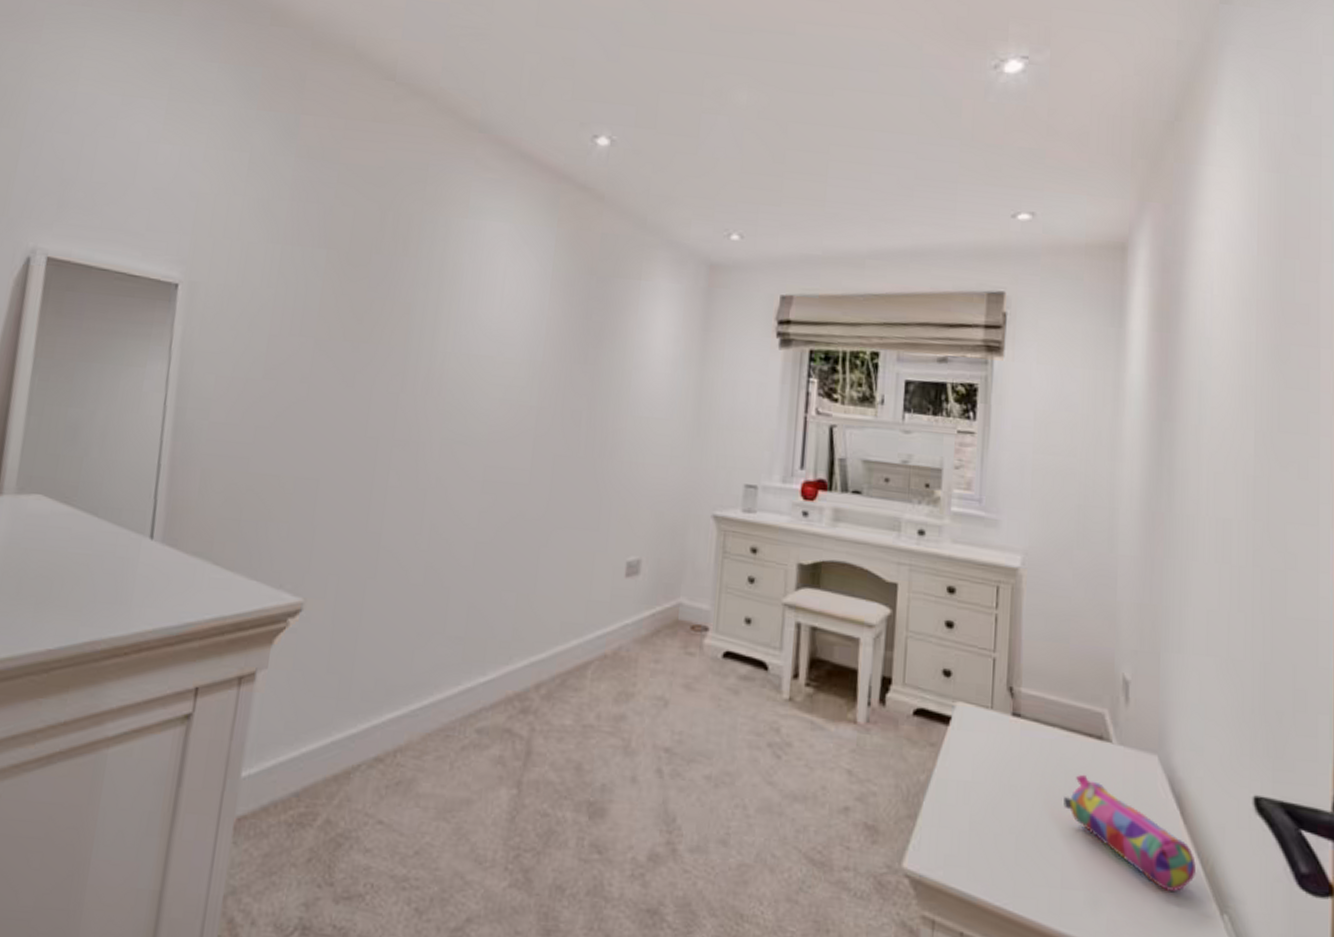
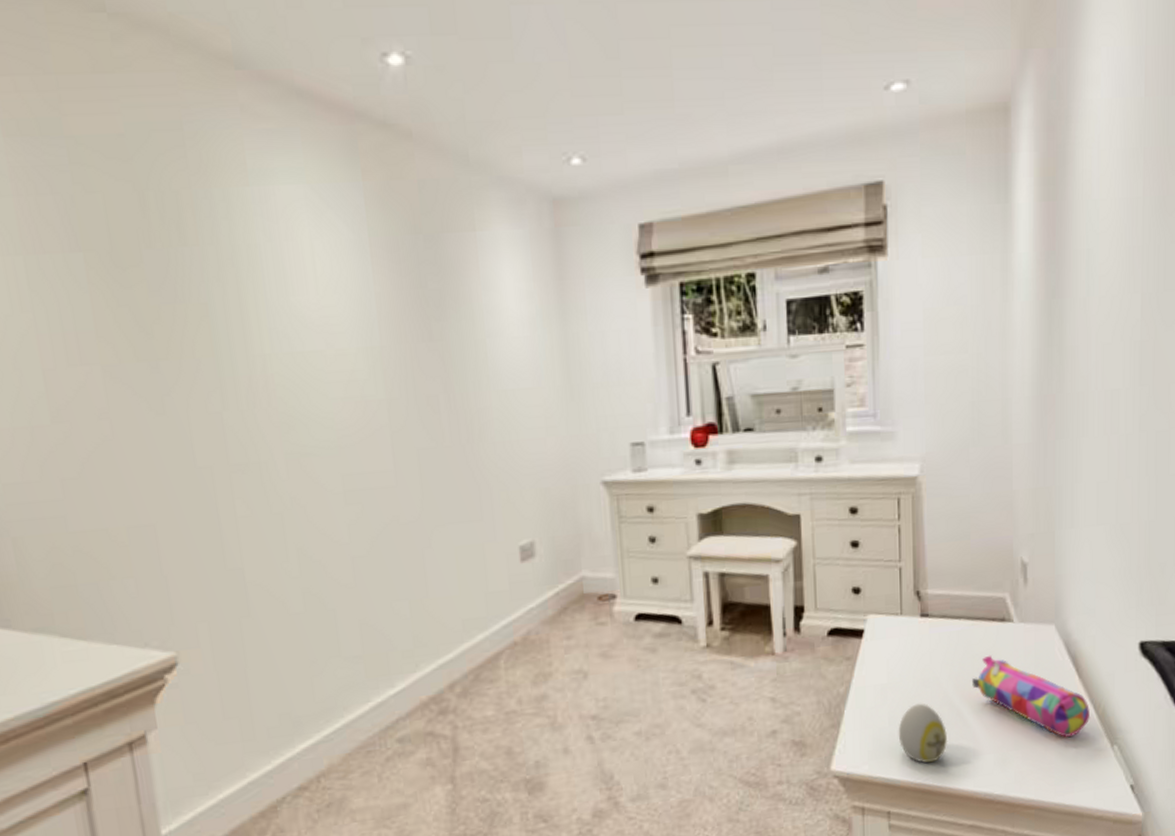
decorative egg: none [978,812,1033,885] -> present [898,703,948,764]

